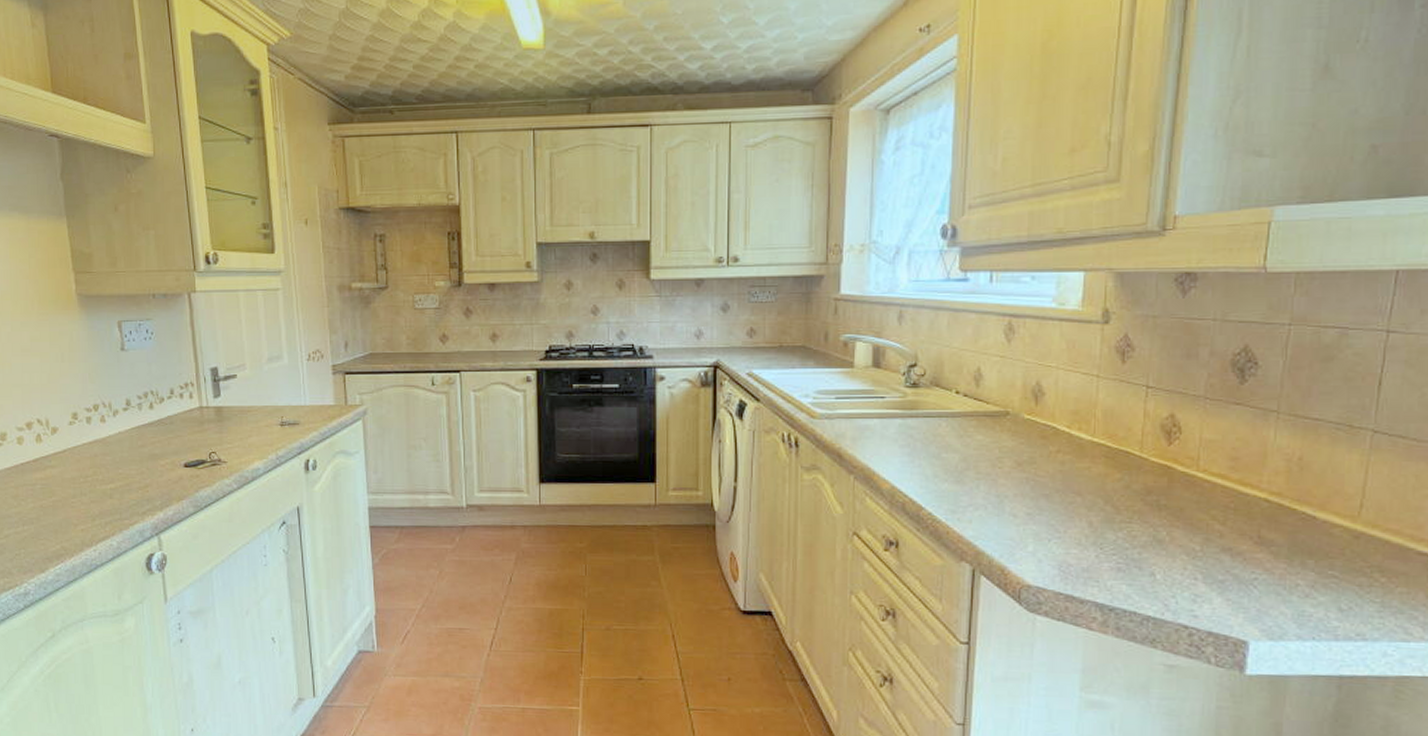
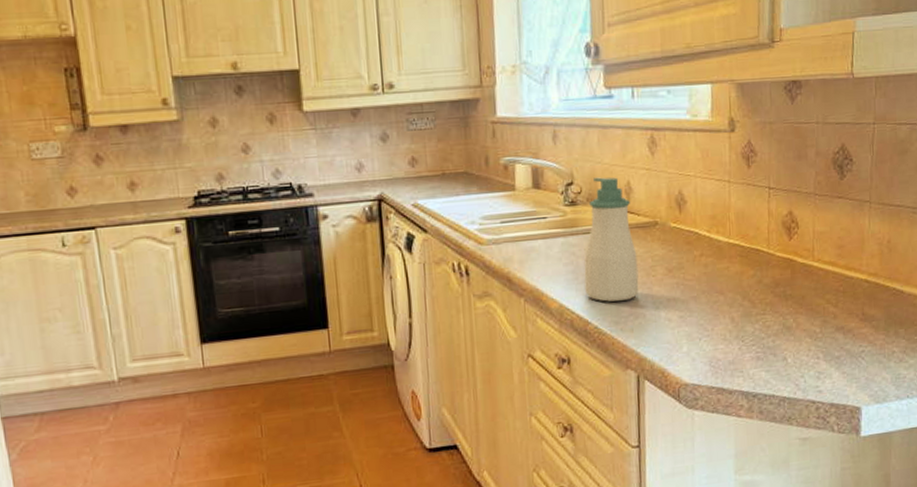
soap bottle: none [921,361,983,489] -> present [584,177,639,302]

